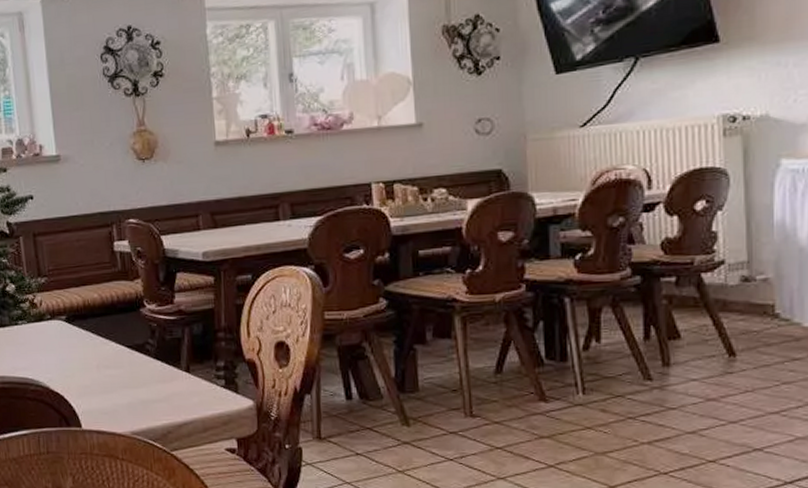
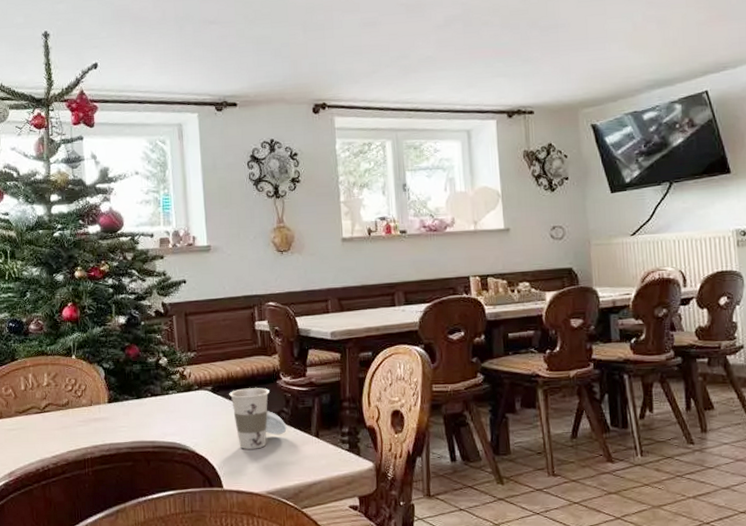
cup: none [86,317,153,386] -> present [229,388,287,449]

